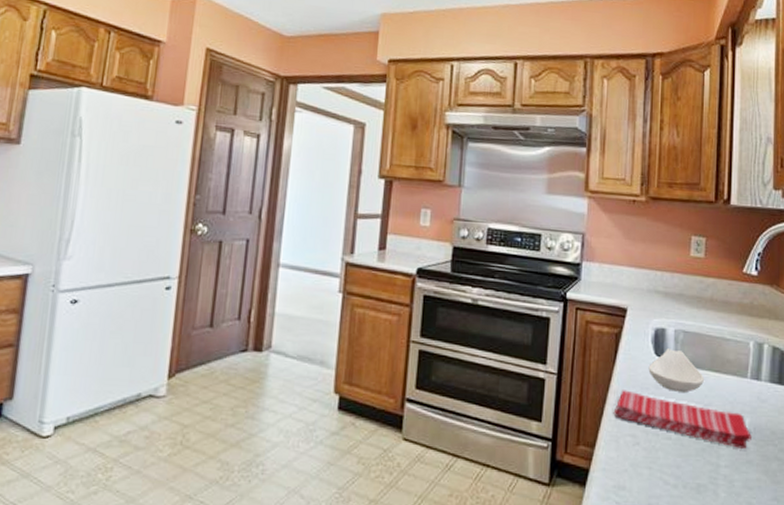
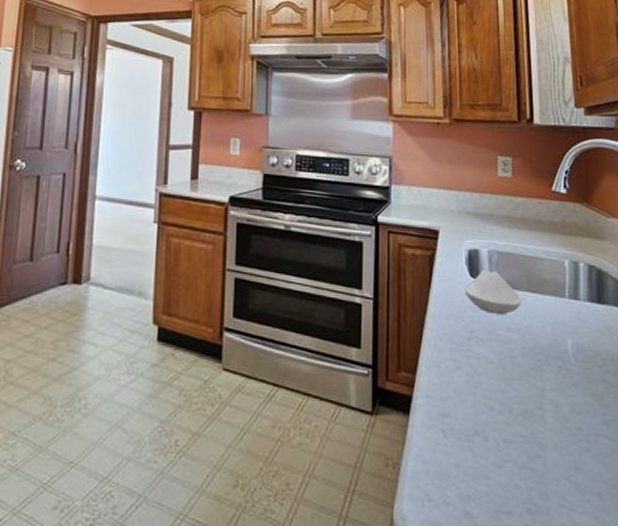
dish towel: present [613,390,751,450] -> none [432,313,575,373]

